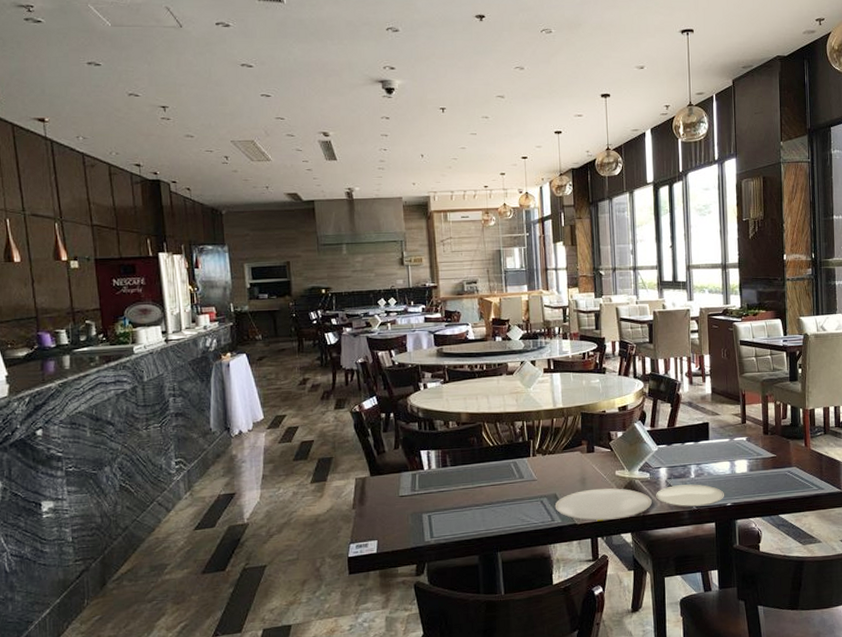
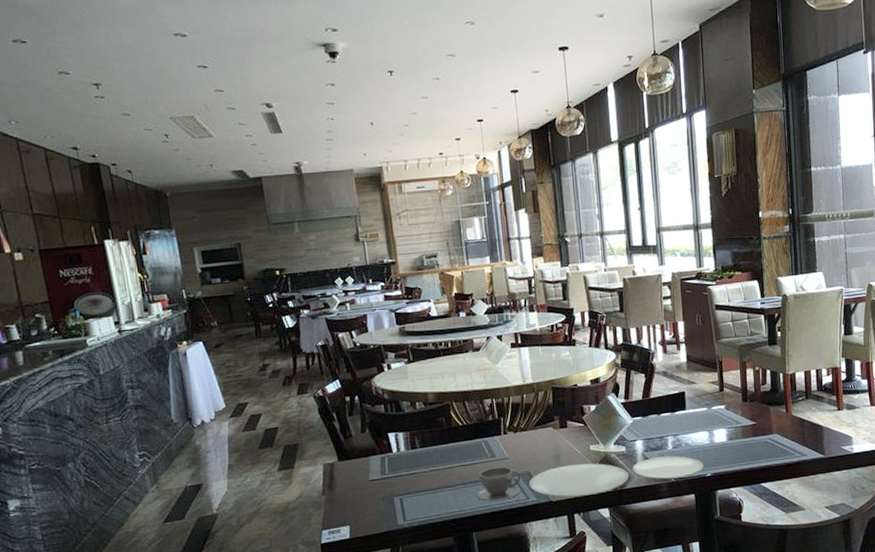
teacup: none [504,488,547,522] -> present [477,466,521,501]

